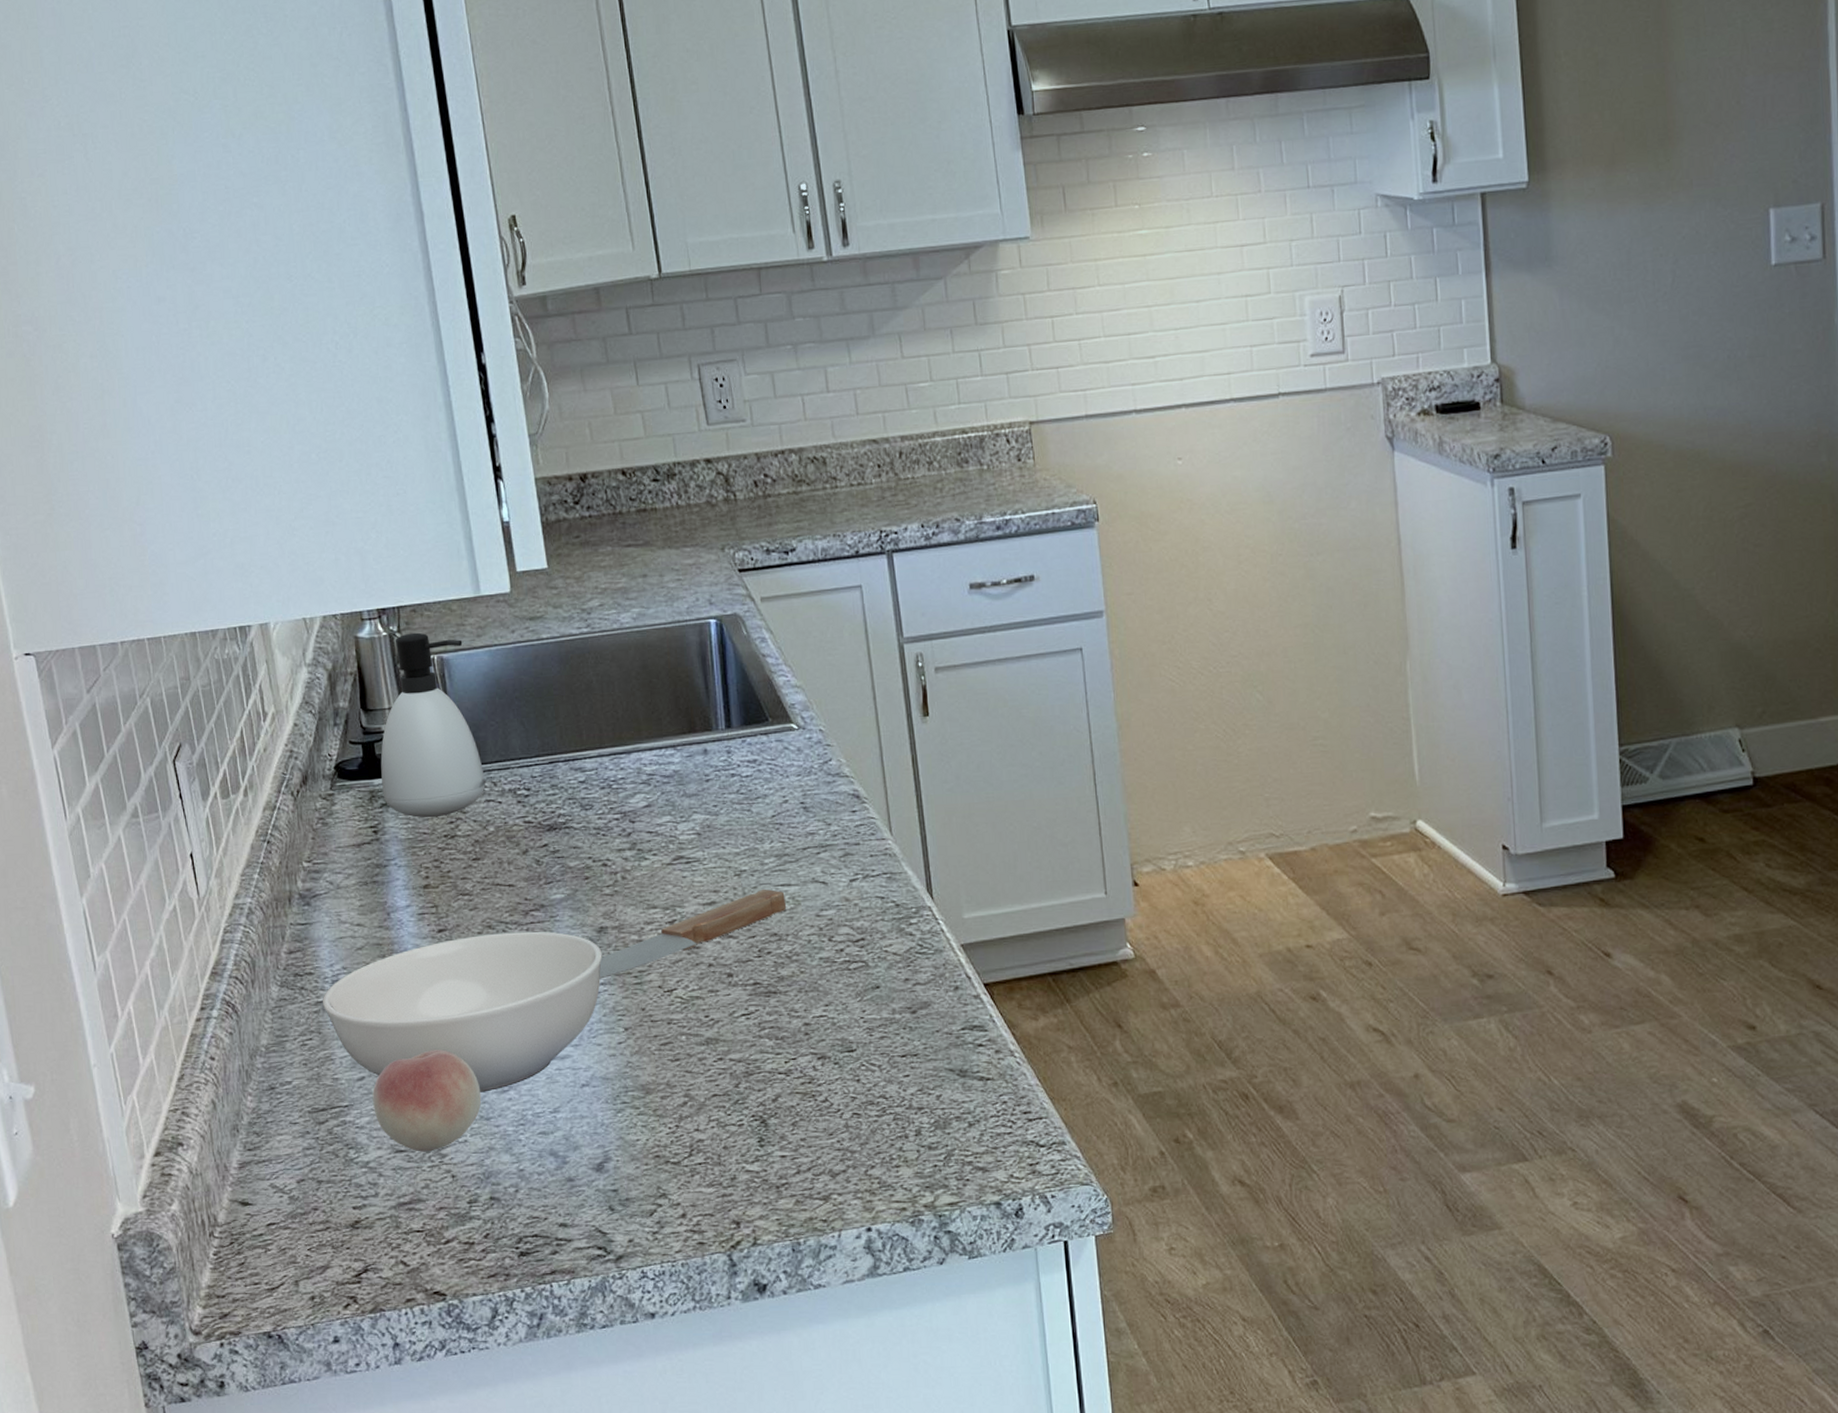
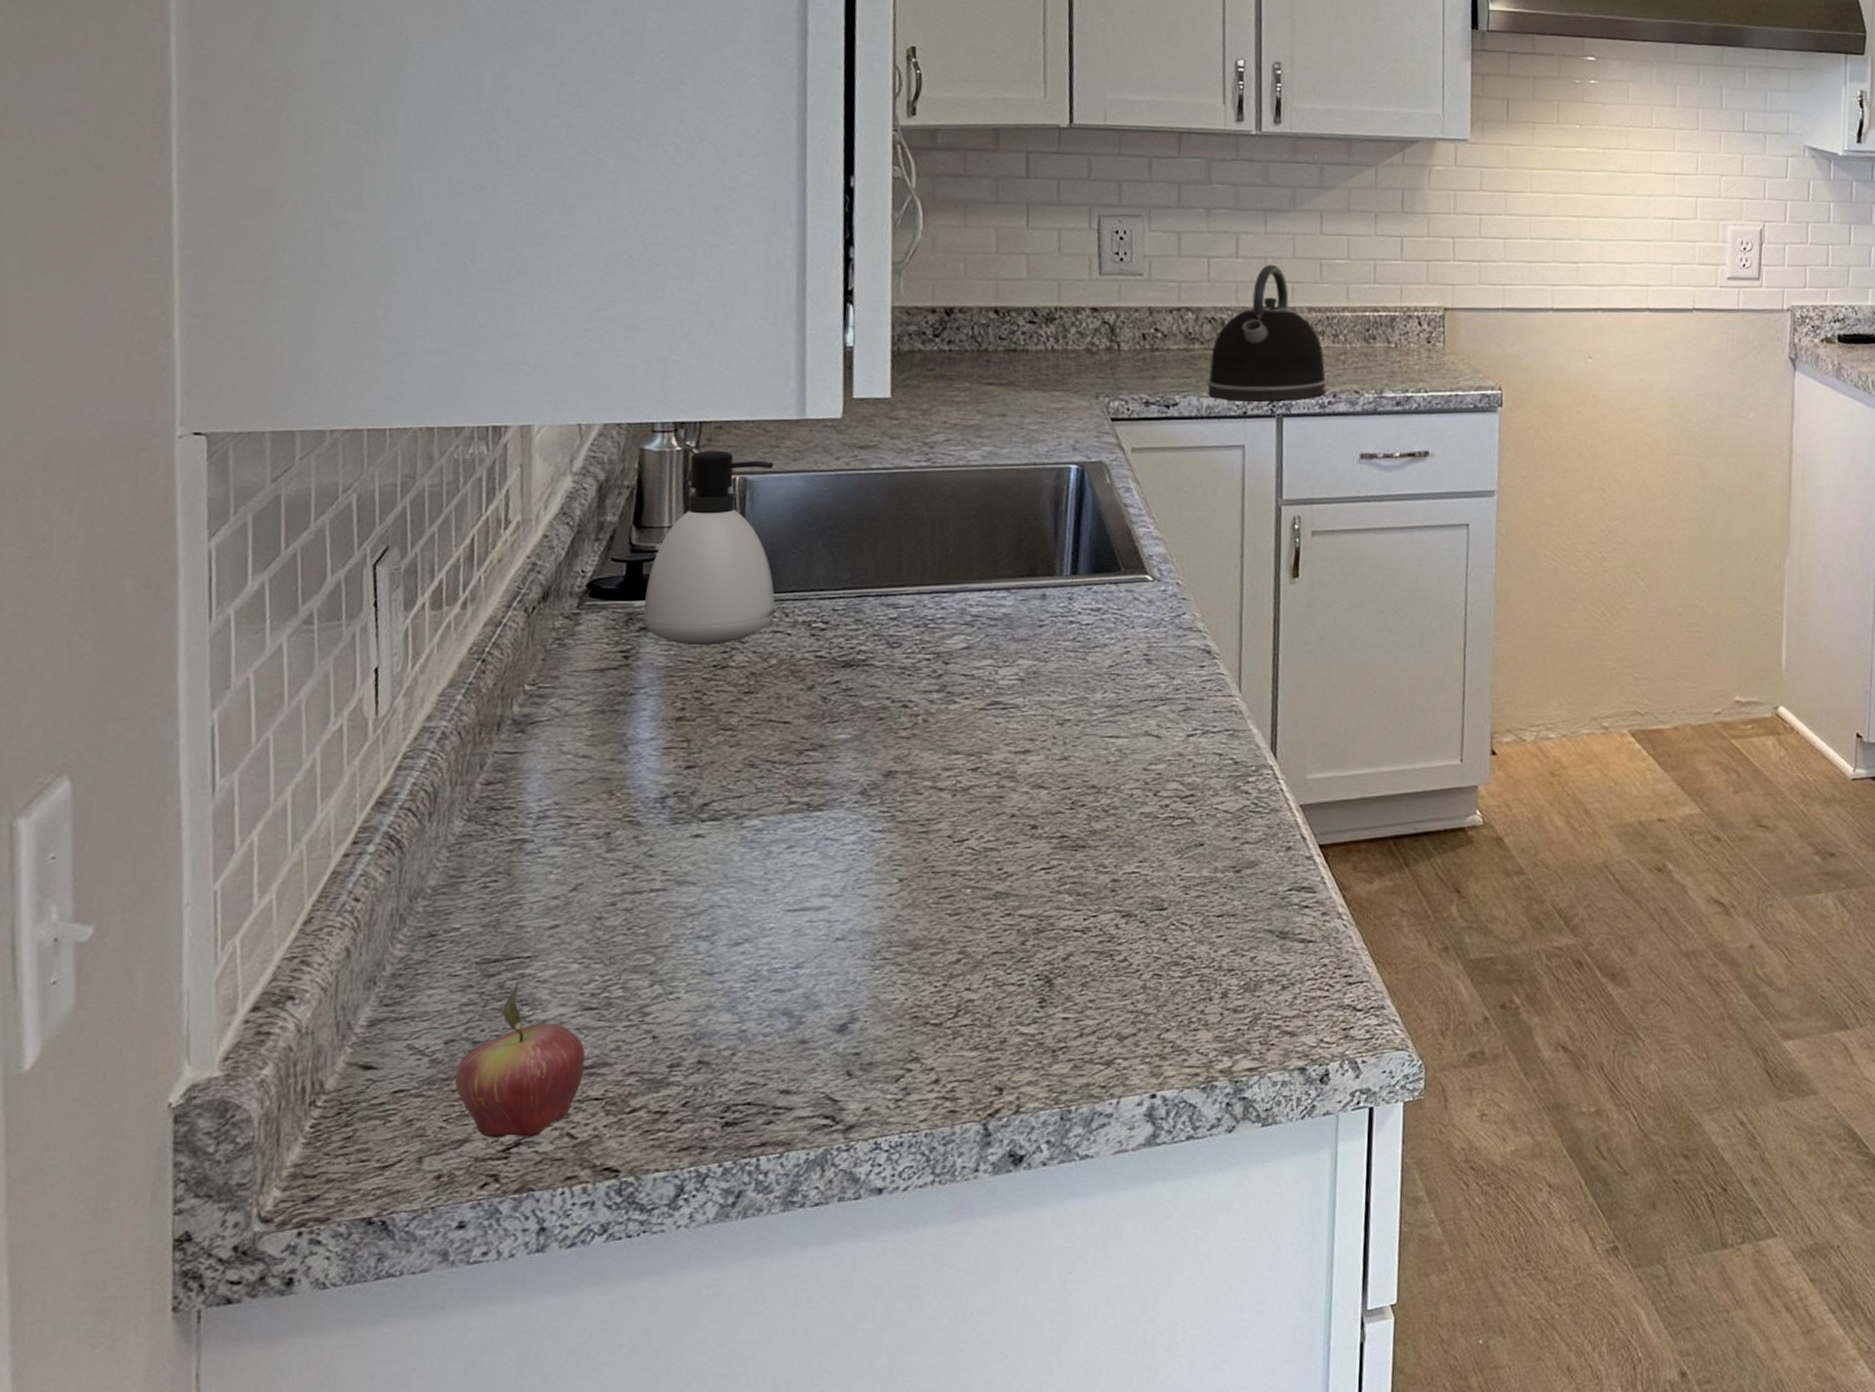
fruit: none [309,1128,405,1265] -> present [454,982,585,1138]
bowl: present [322,931,603,1092] -> none [519,772,886,945]
fruit: present [372,1049,482,1152] -> none [564,896,708,1010]
kitchen knife: present [599,888,787,979] -> none [877,739,1112,826]
kettle: none [817,395,929,541] -> present [1206,264,1328,402]

